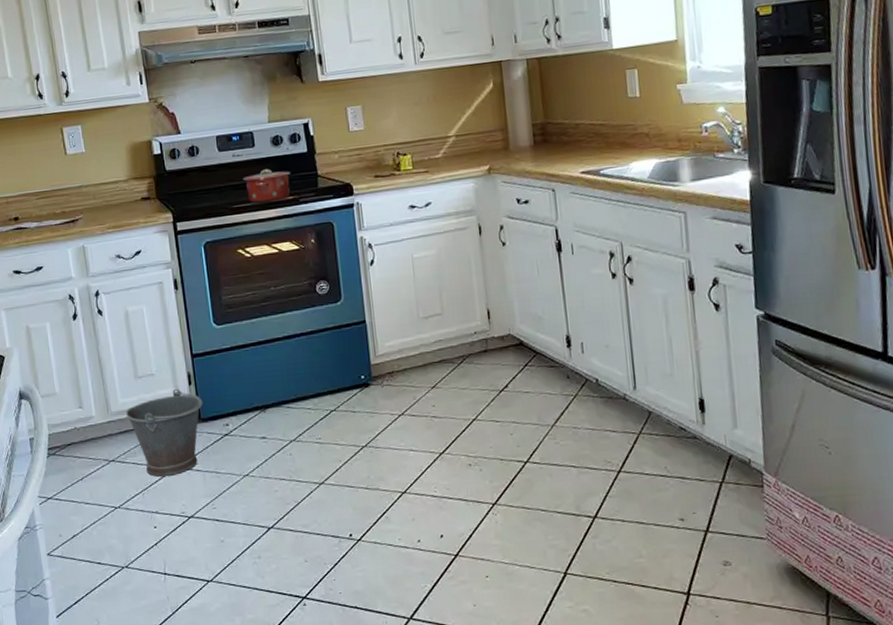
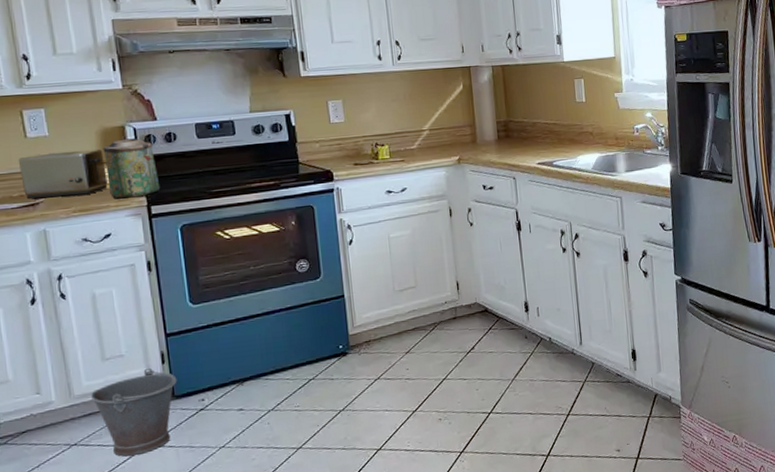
toaster: none [59,164,137,216] -> present [18,148,108,200]
canister: none [132,153,185,216] -> present [103,139,161,199]
casserole: present [242,169,291,204] -> none [222,156,273,188]

